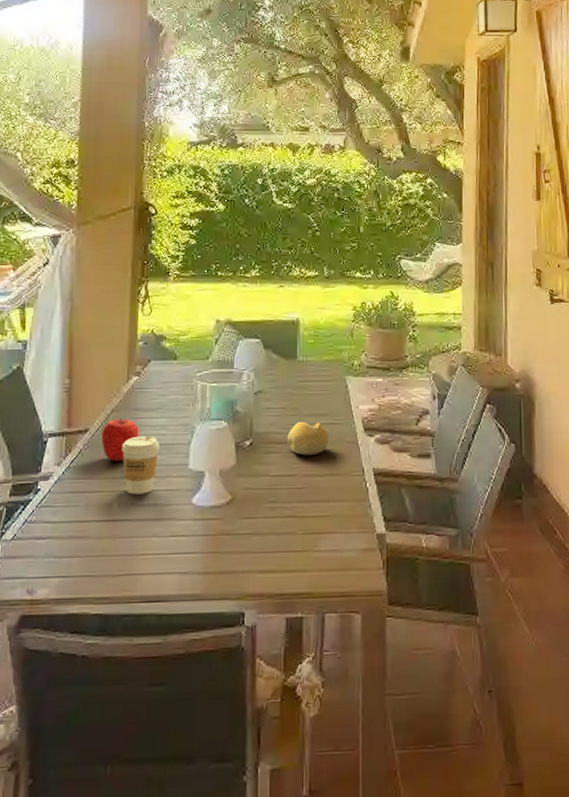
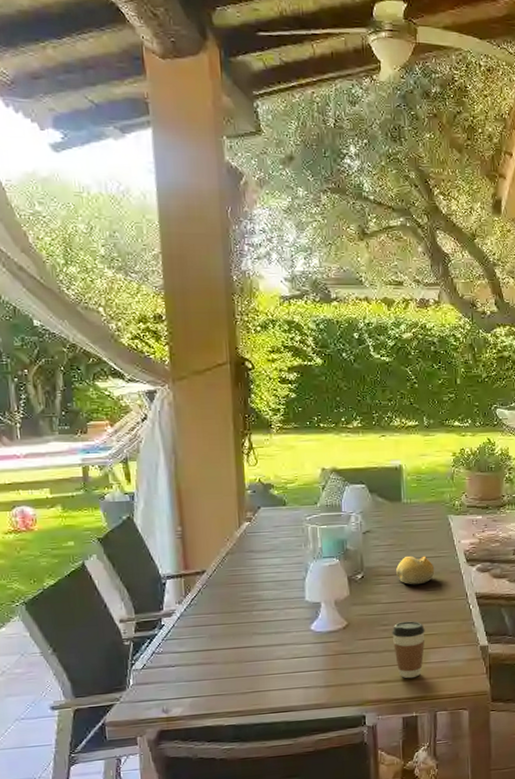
apple: present [101,418,139,461] -> none [218,559,255,597]
coffee cup: present [122,436,159,495] -> none [240,574,276,625]
coffee cup: none [279,499,316,570] -> present [392,621,425,679]

